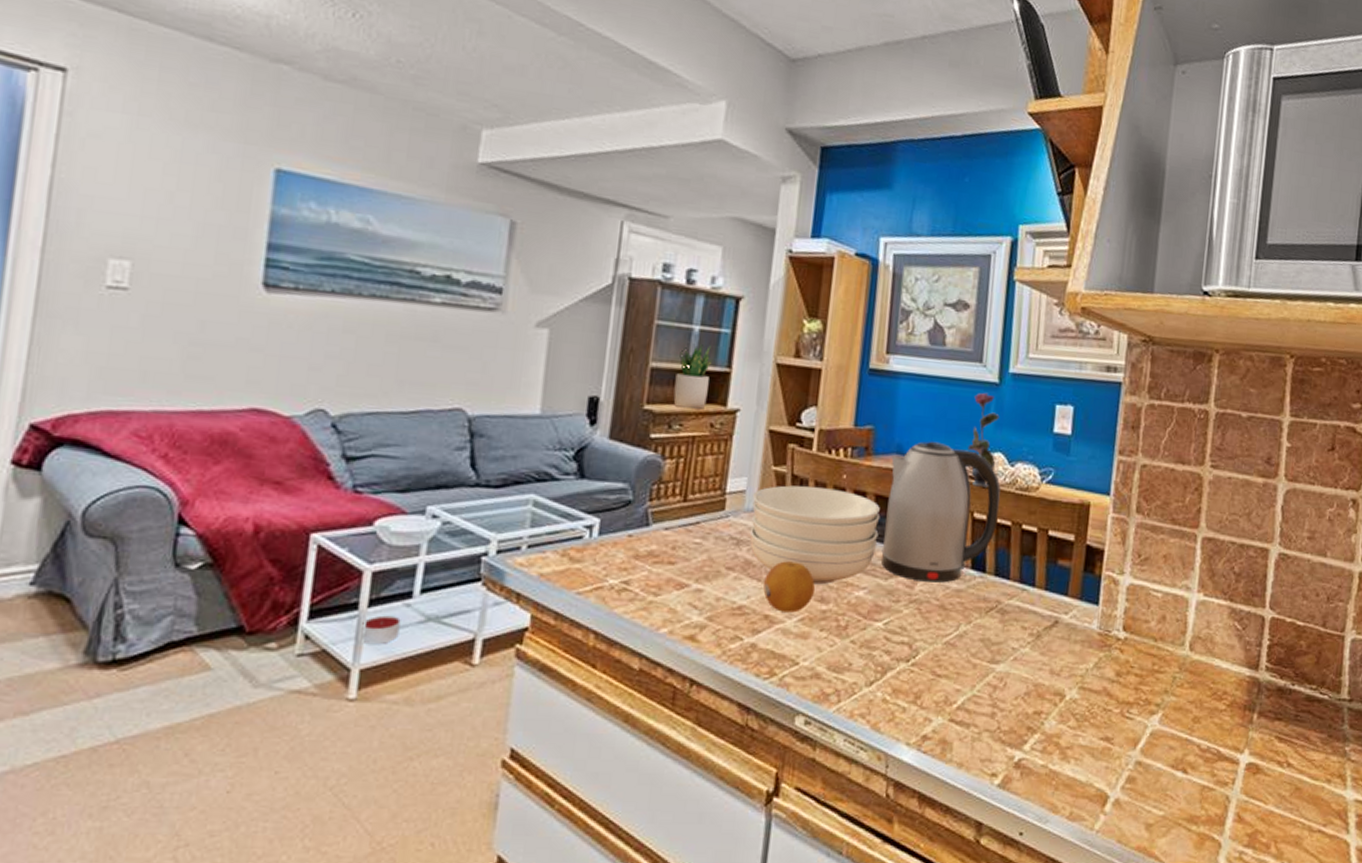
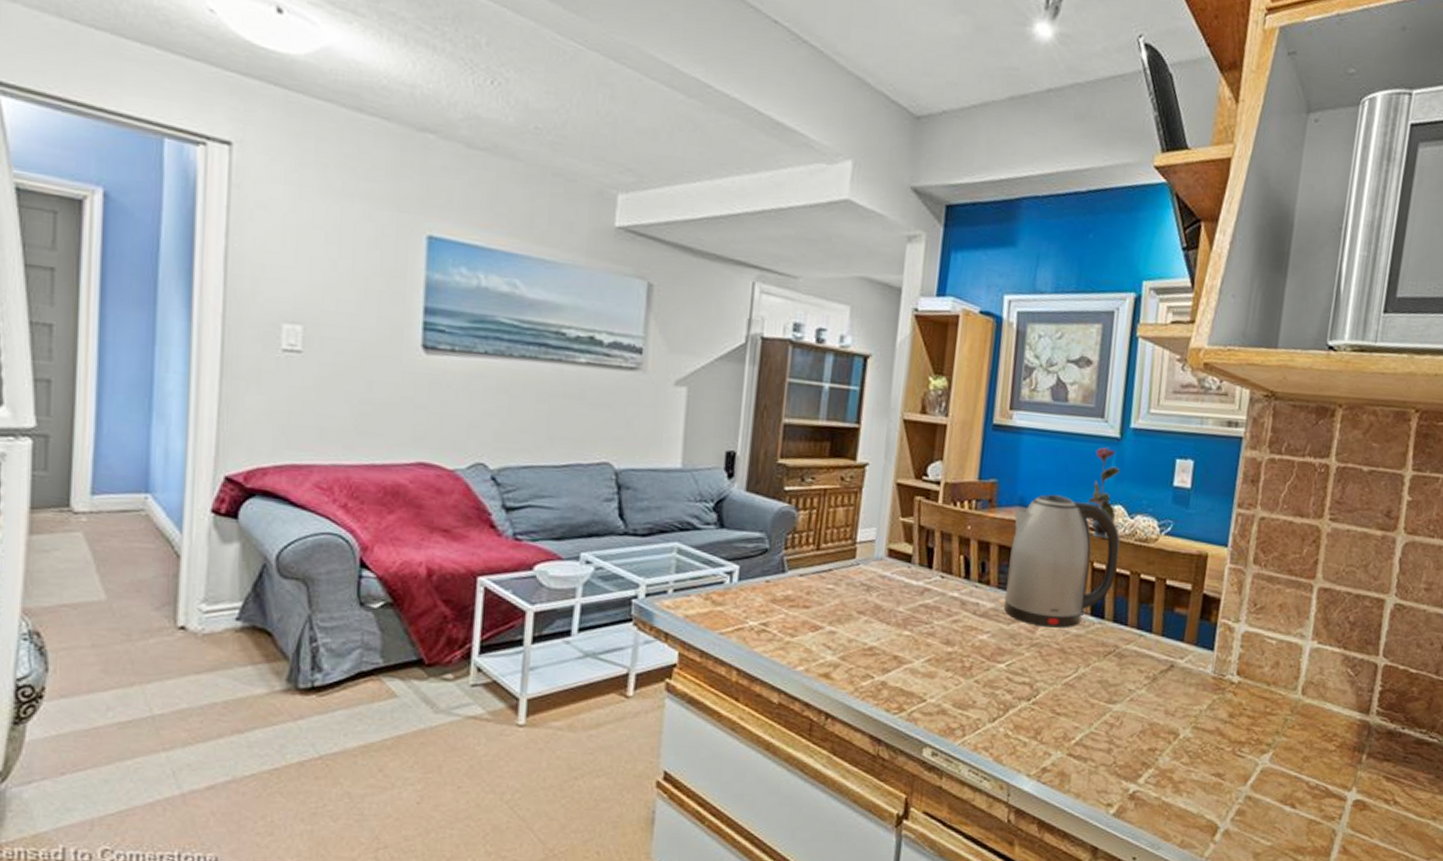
candle: present [360,615,401,645] -> none [526,651,562,678]
planter: present [673,344,713,410] -> none [805,401,842,464]
bowl: present [749,485,881,585] -> none [879,535,1004,629]
fruit: present [763,561,815,613] -> none [892,606,941,654]

